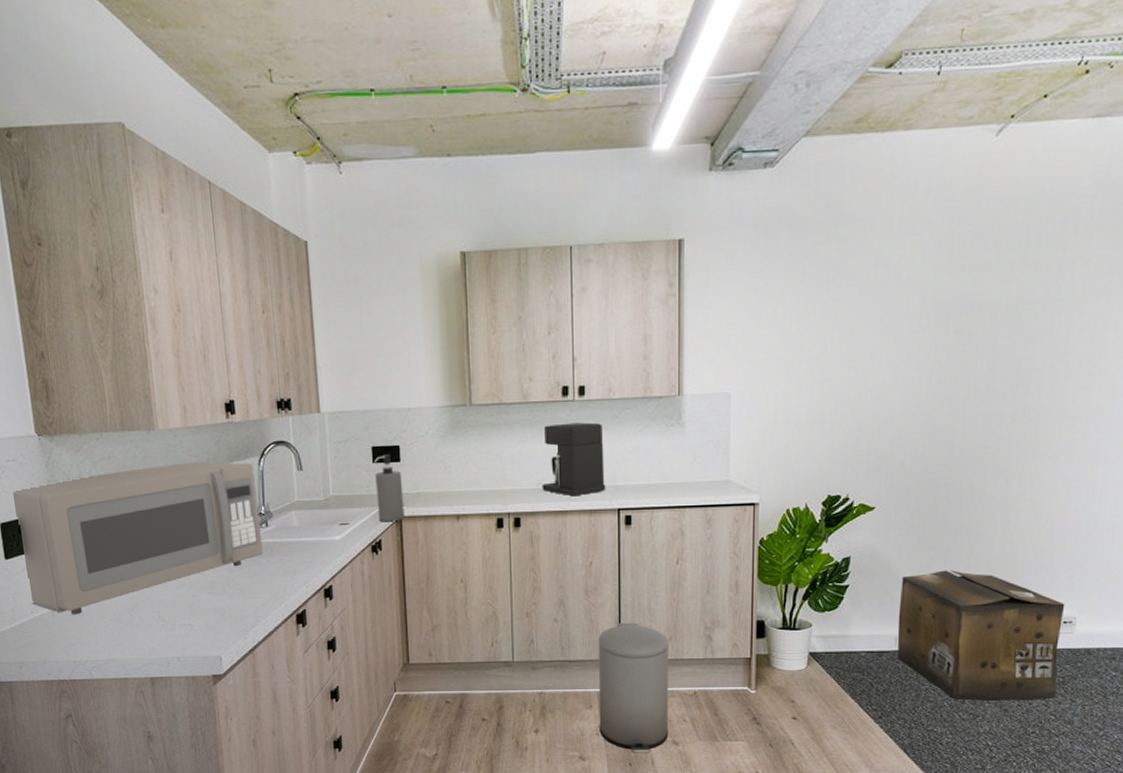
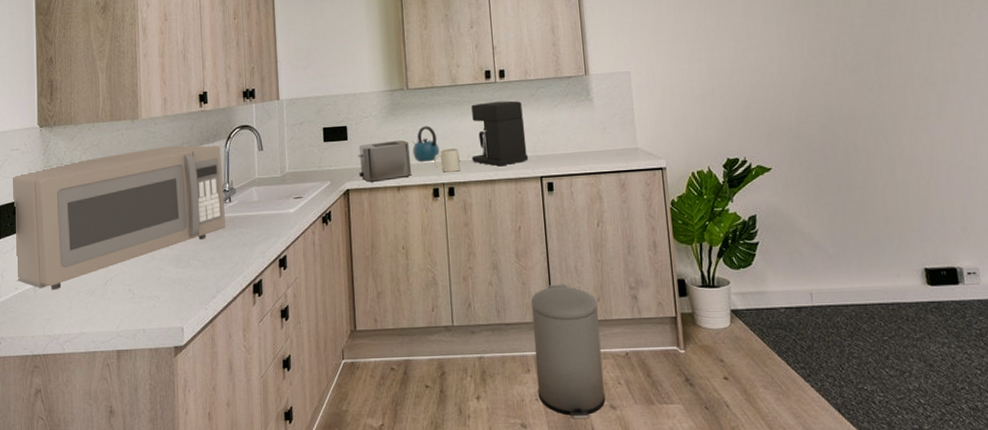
soap dispenser: present [374,454,405,522] -> none [325,134,352,195]
toaster: none [412,463,473,510] -> present [358,140,412,183]
kettle: none [475,448,506,490] -> present [412,126,440,163]
mug: none [499,475,528,502] -> present [434,148,460,173]
cardboard box: present [897,570,1065,701] -> none [806,225,977,356]

